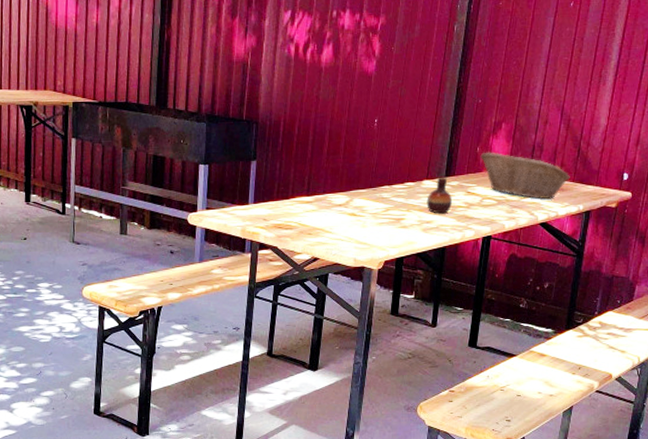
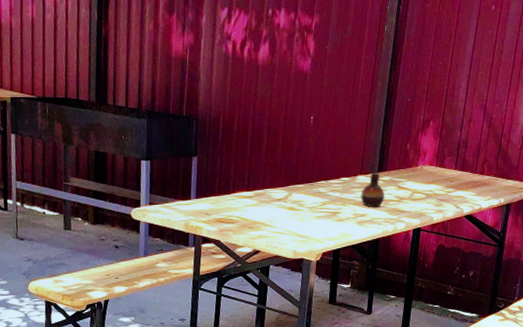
fruit basket: present [480,152,570,200] -> none [410,148,492,194]

